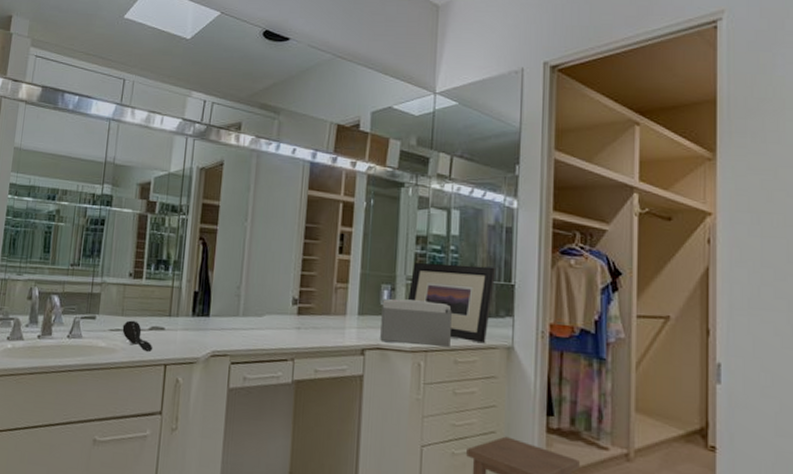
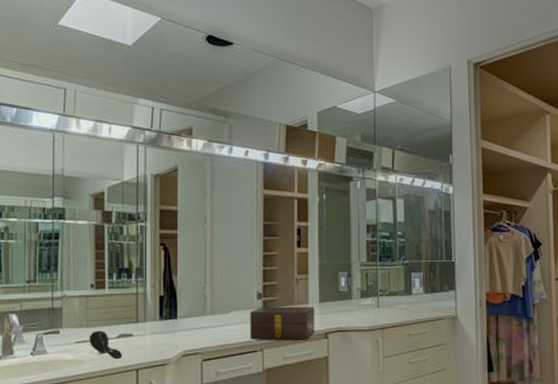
jewelry box: none [282,313,353,355] -> present [250,306,315,341]
battery: present [380,298,452,348] -> none [341,283,403,325]
picture frame: present [407,263,497,344] -> none [362,247,439,316]

